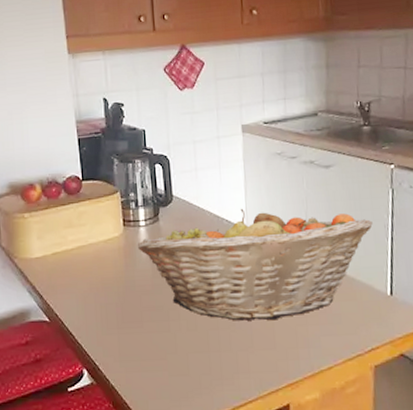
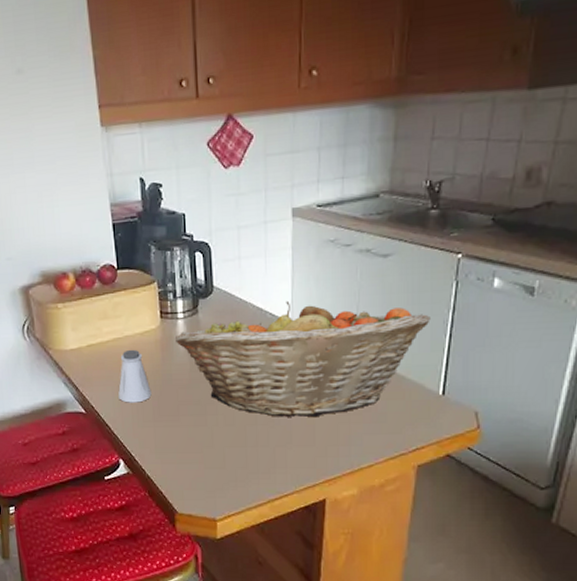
saltshaker: none [82,256,115,310] -> present [118,349,152,403]

